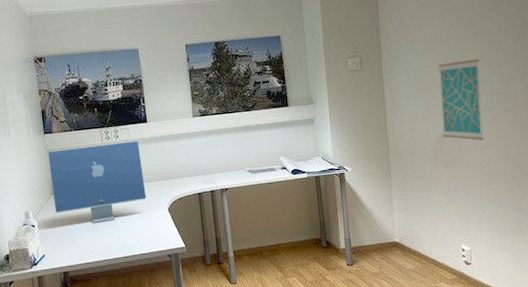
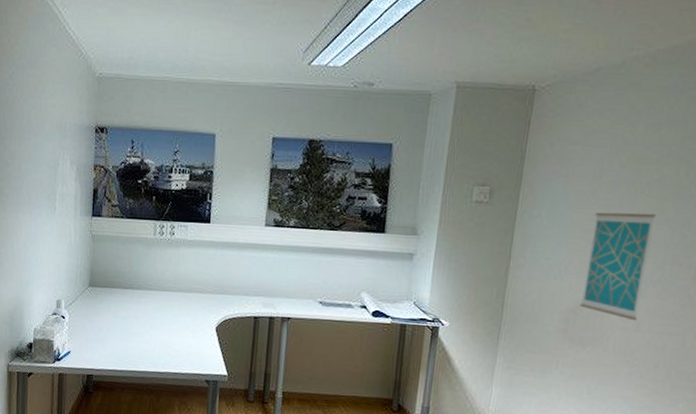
computer monitor: present [48,141,147,223] -> none [89,236,197,329]

